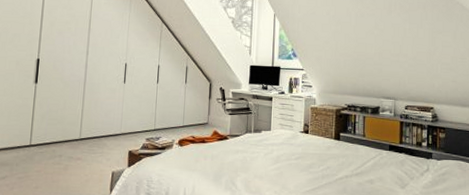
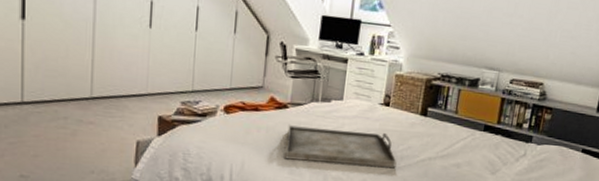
serving tray: none [227,152,319,187] -> present [285,124,397,169]

